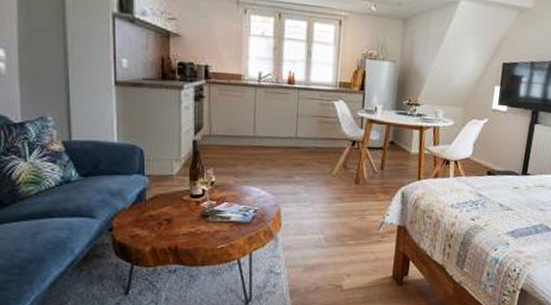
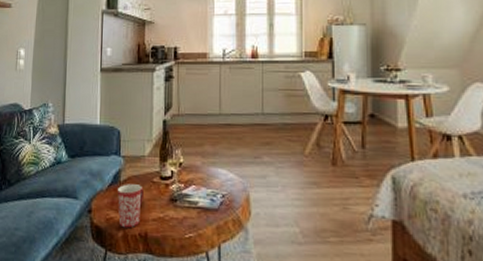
mug: none [143,202,172,243] -> present [118,184,143,228]

